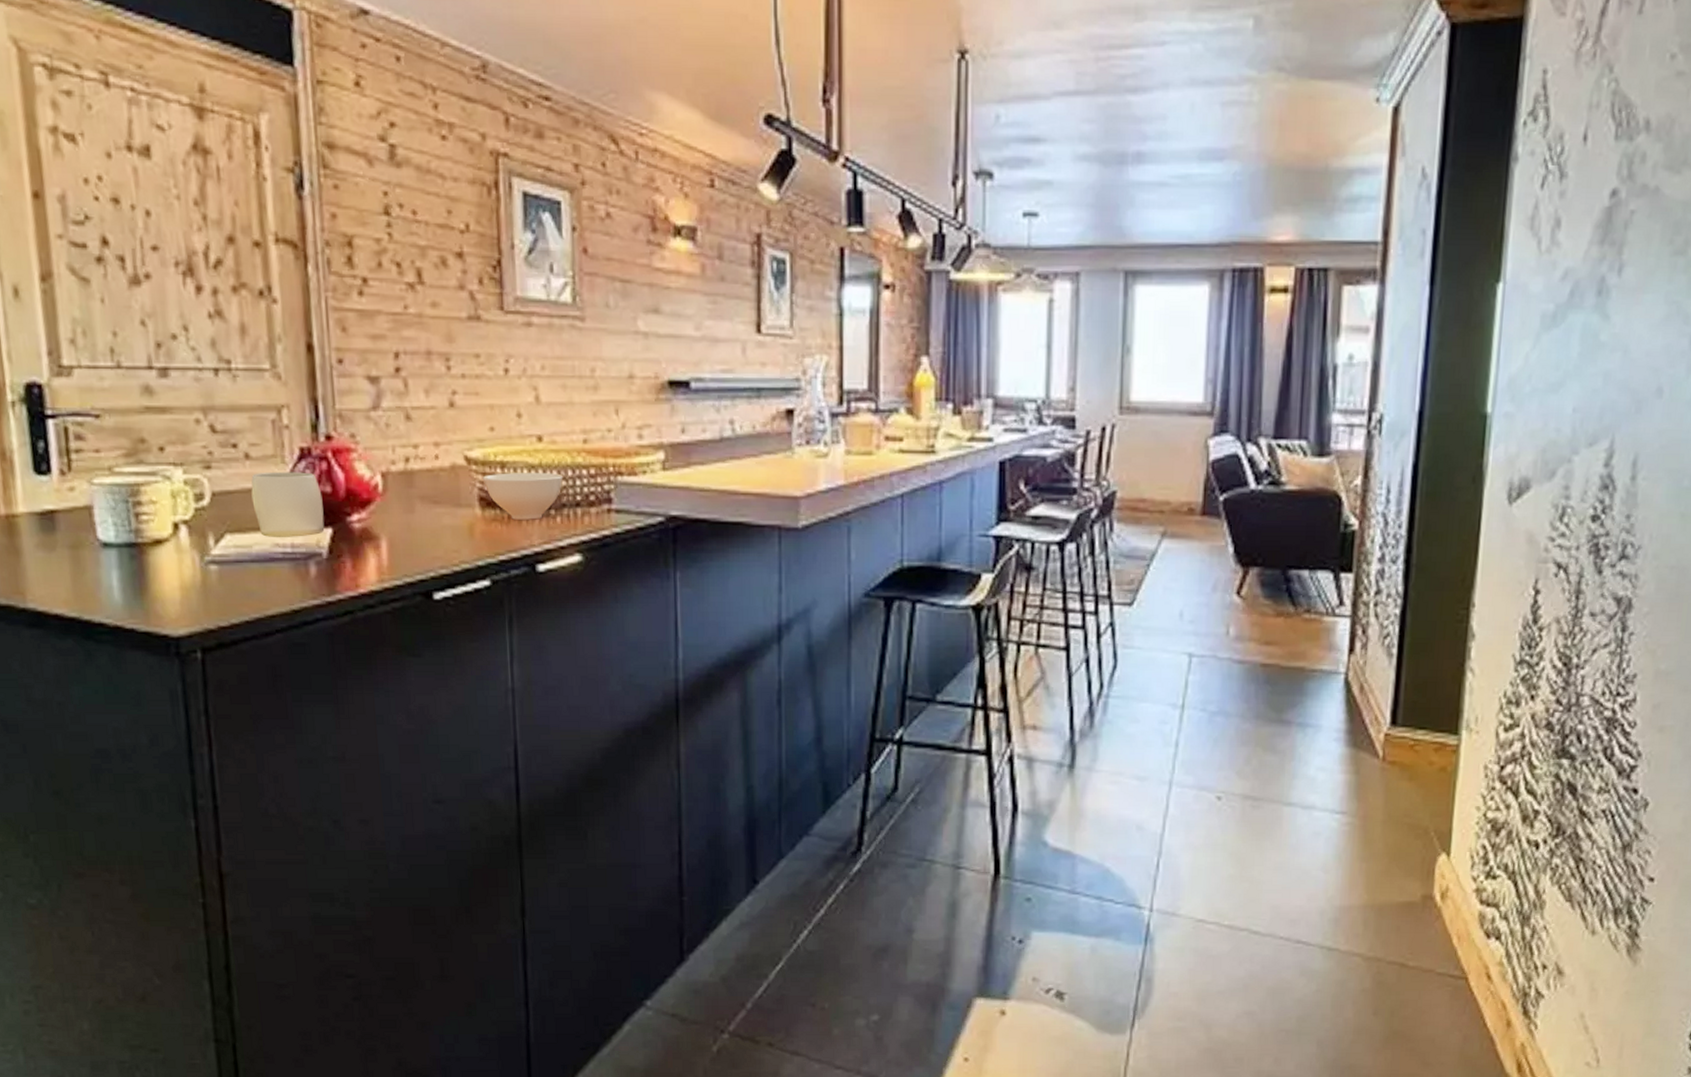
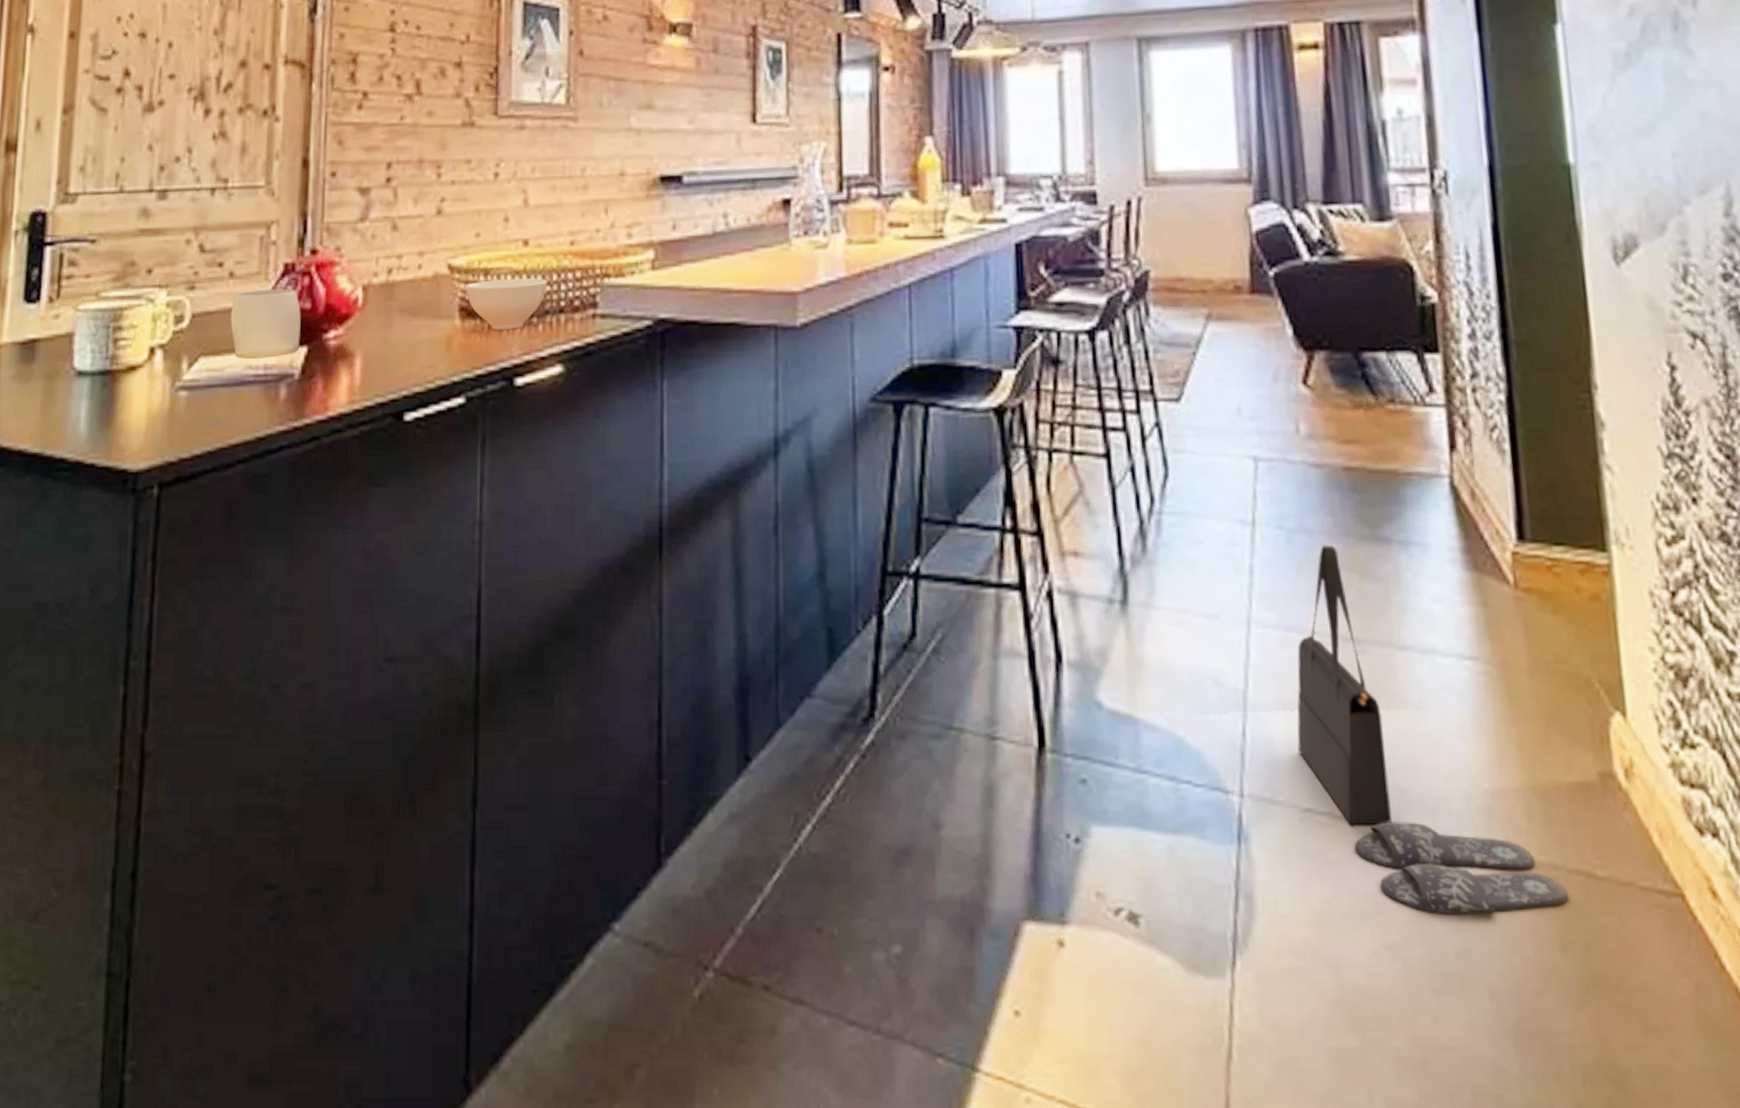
tote bag: none [1198,725,1266,932] -> present [1297,545,1392,827]
slippers: none [1233,929,1384,992] -> present [1354,821,1568,915]

